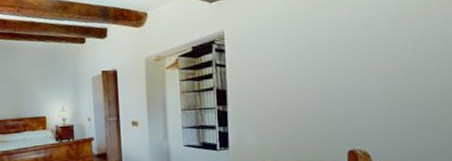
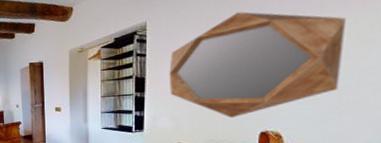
home mirror: none [250,24,417,136] -> present [169,11,346,119]

